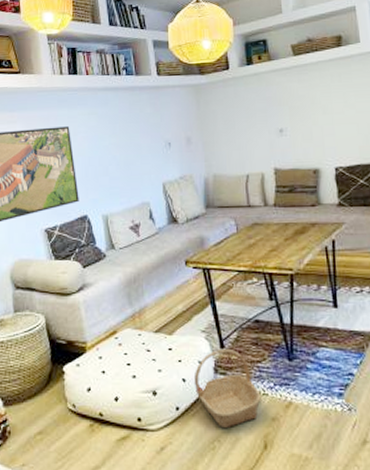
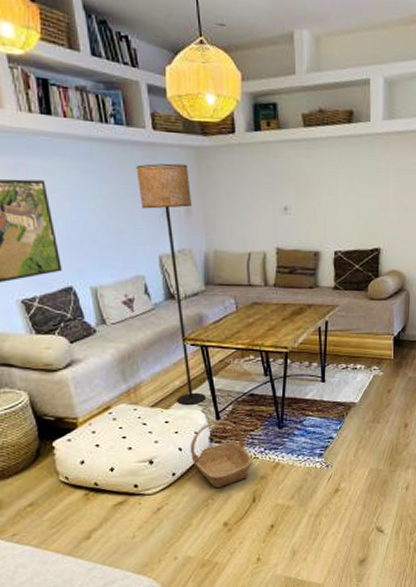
floor lamp: none [143,100,209,331] -> present [136,163,205,405]

